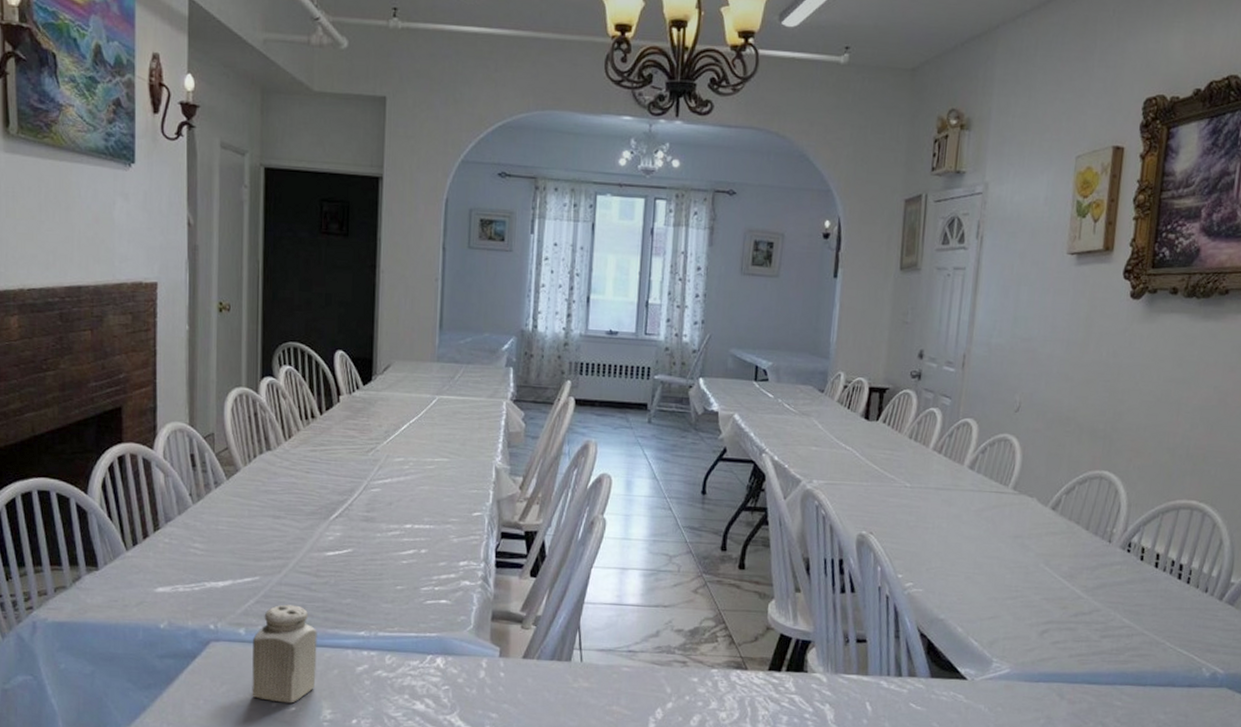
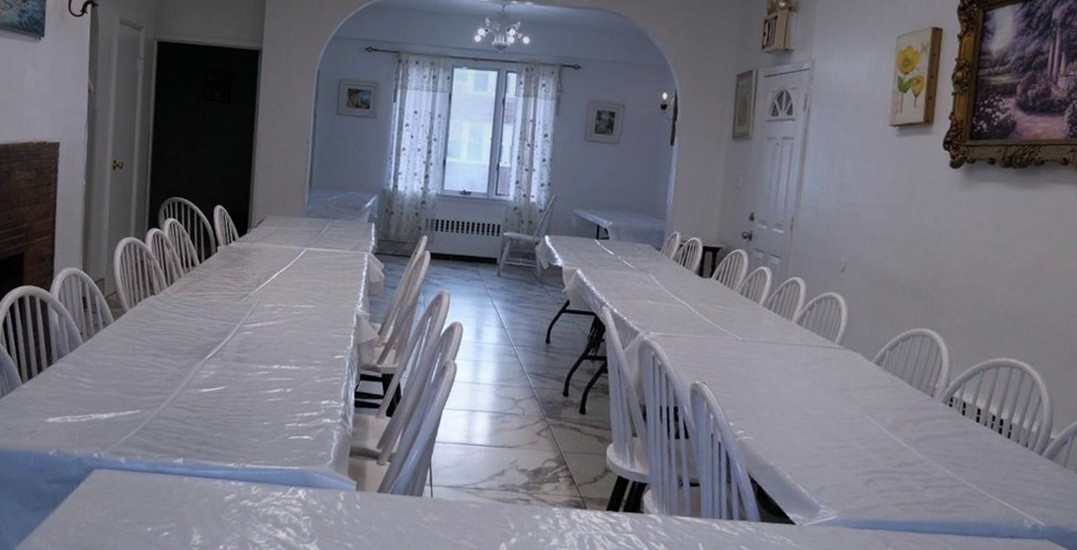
salt shaker: present [252,604,317,703] -> none [129,436,191,529]

